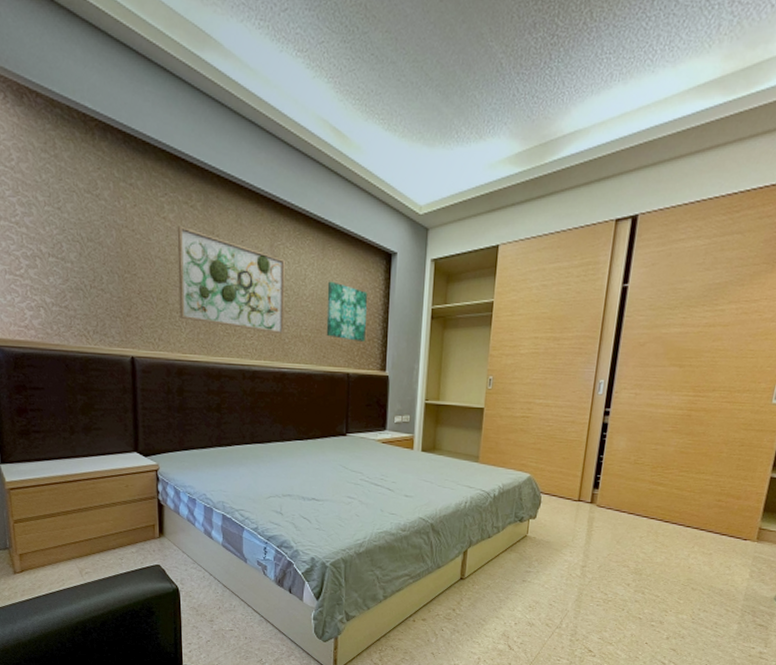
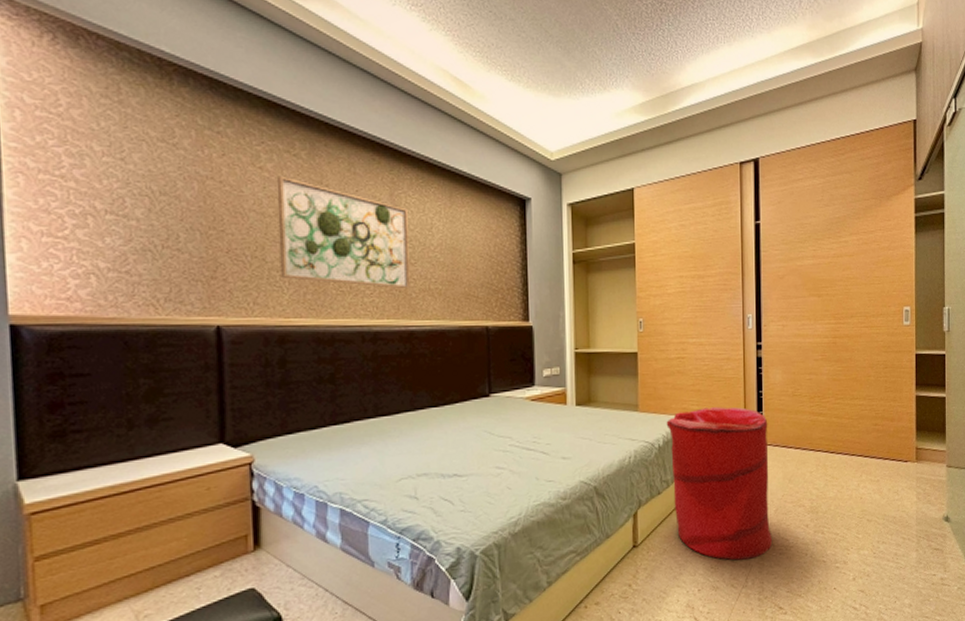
wall art: present [326,281,368,342] -> none [457,229,504,291]
laundry hamper: none [501,466,605,605] -> present [666,407,773,561]

